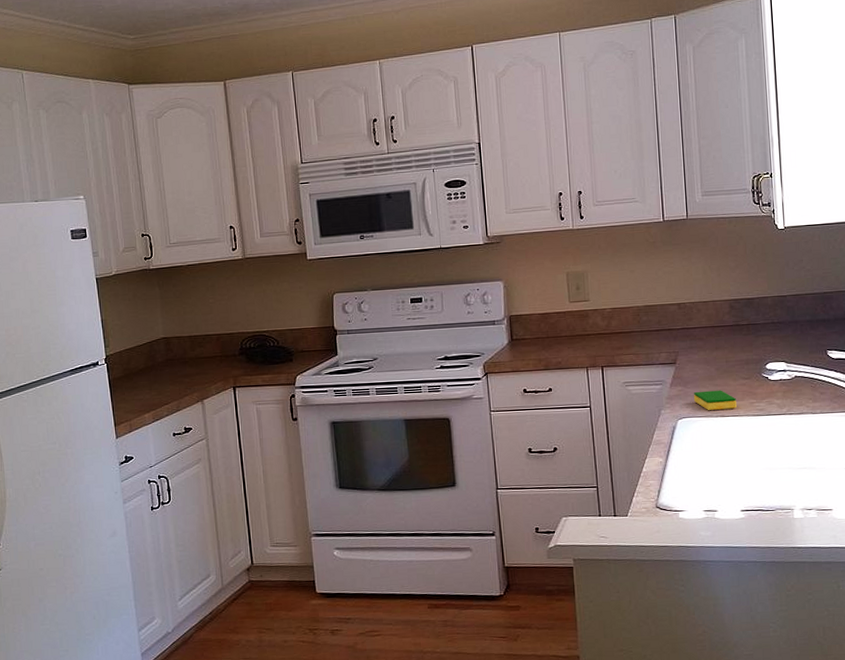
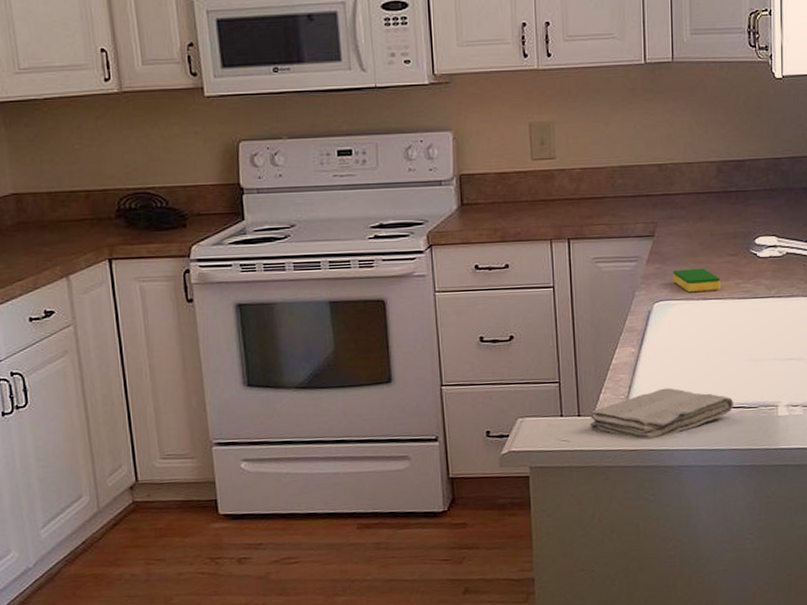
washcloth: none [624,492,753,537] -> present [589,388,734,439]

